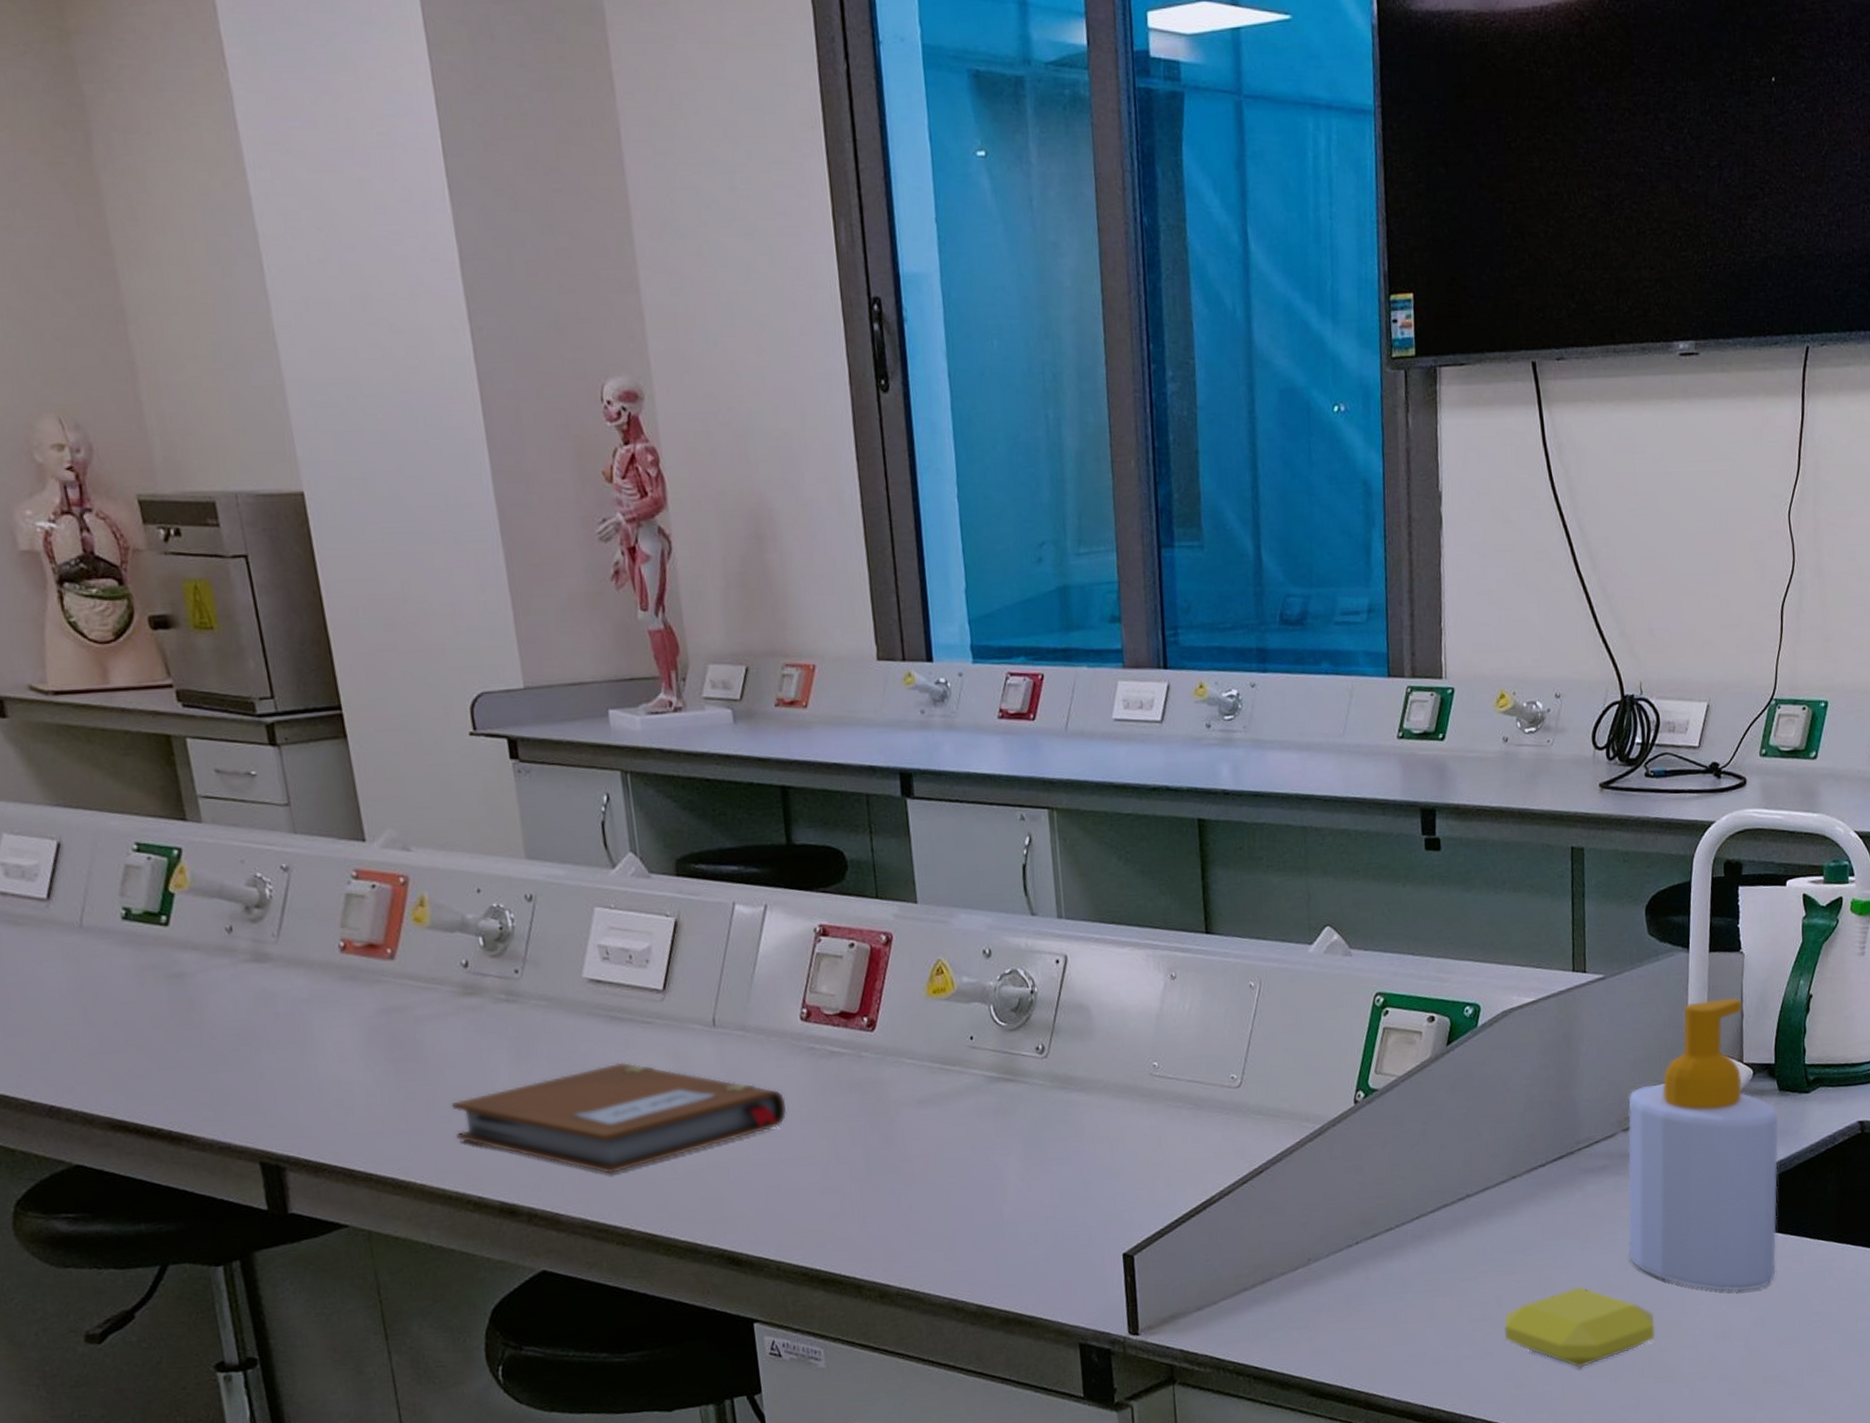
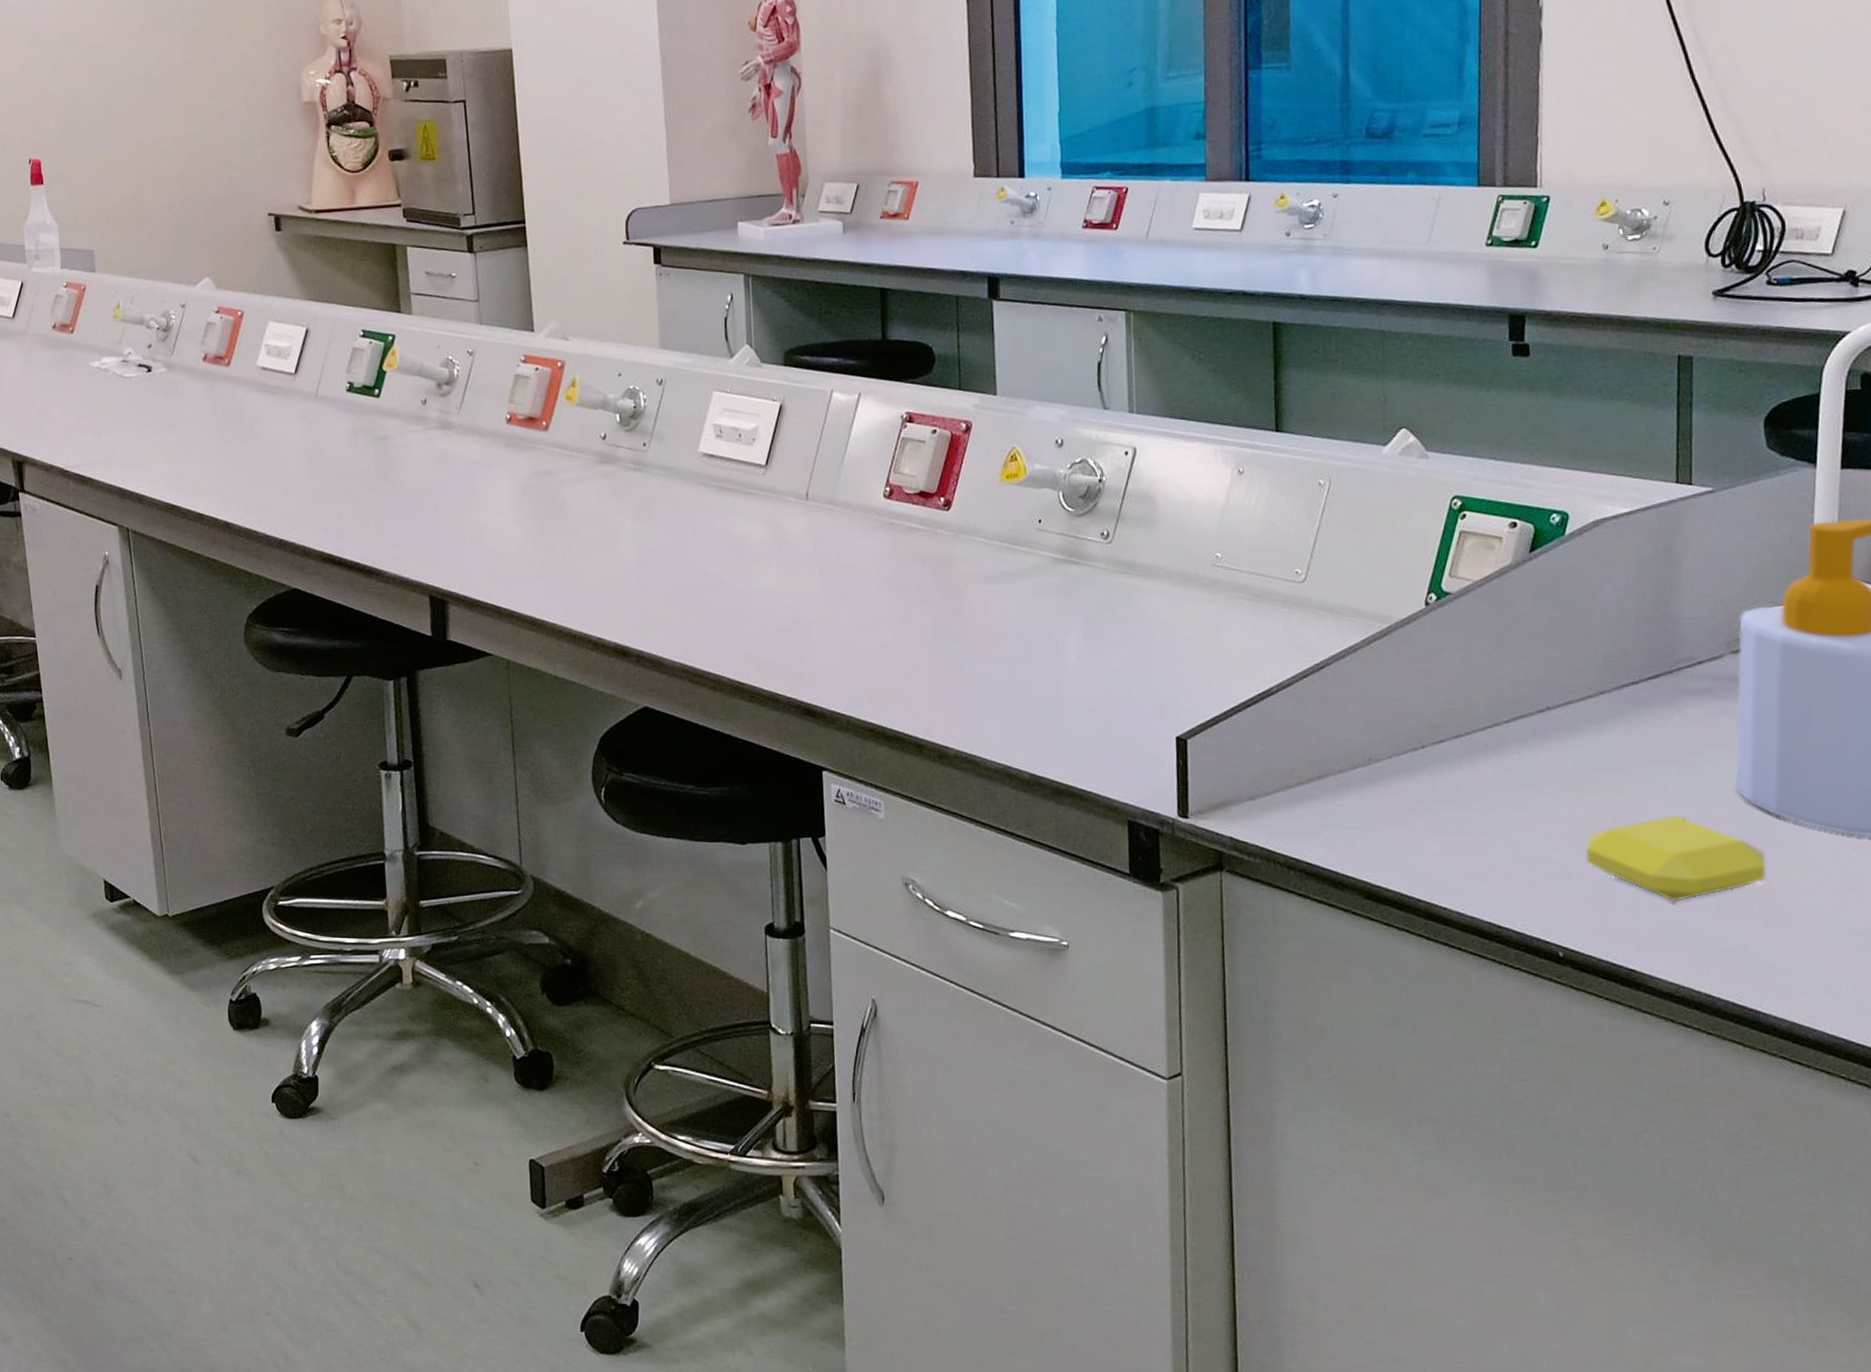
notebook: present [451,1062,787,1175] -> none [582,527,866,626]

